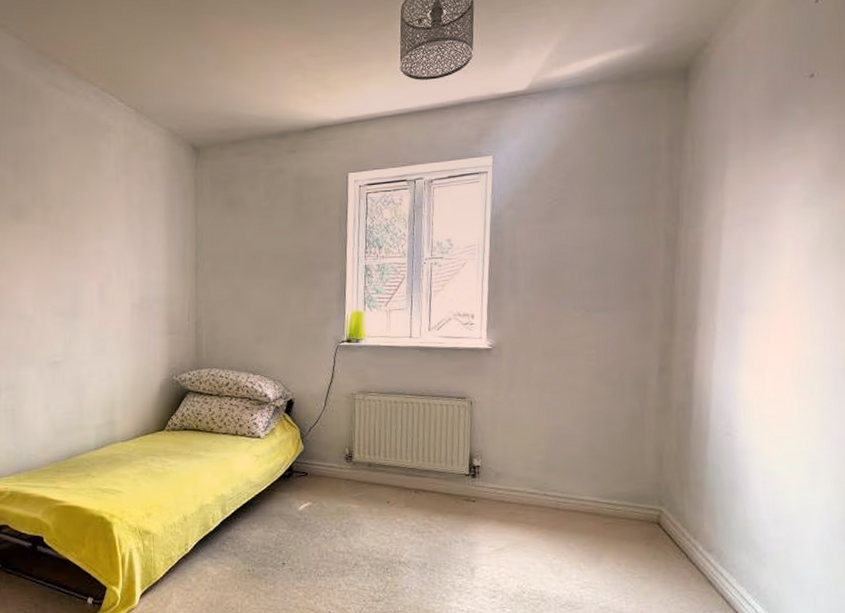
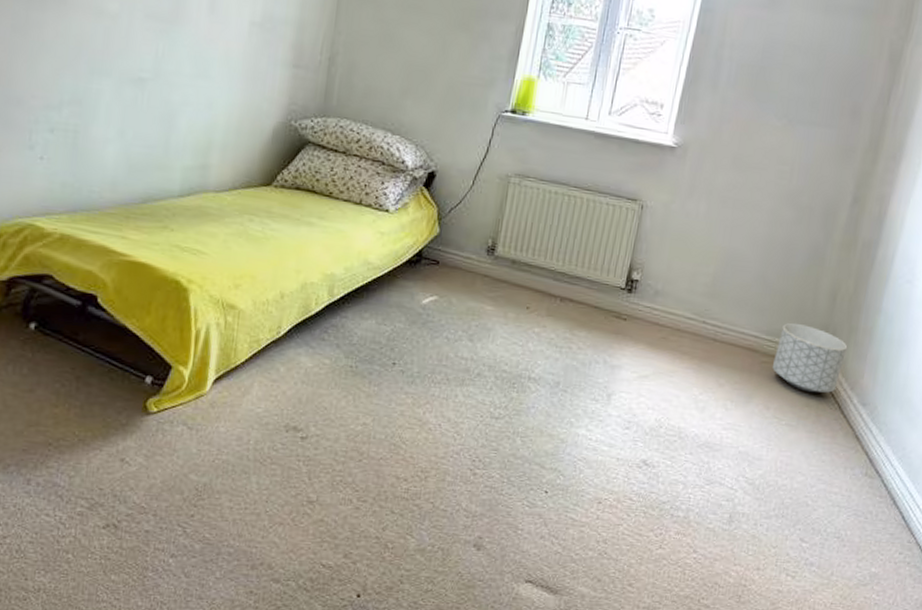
planter: none [615,485,683,546] -> present [772,323,848,393]

